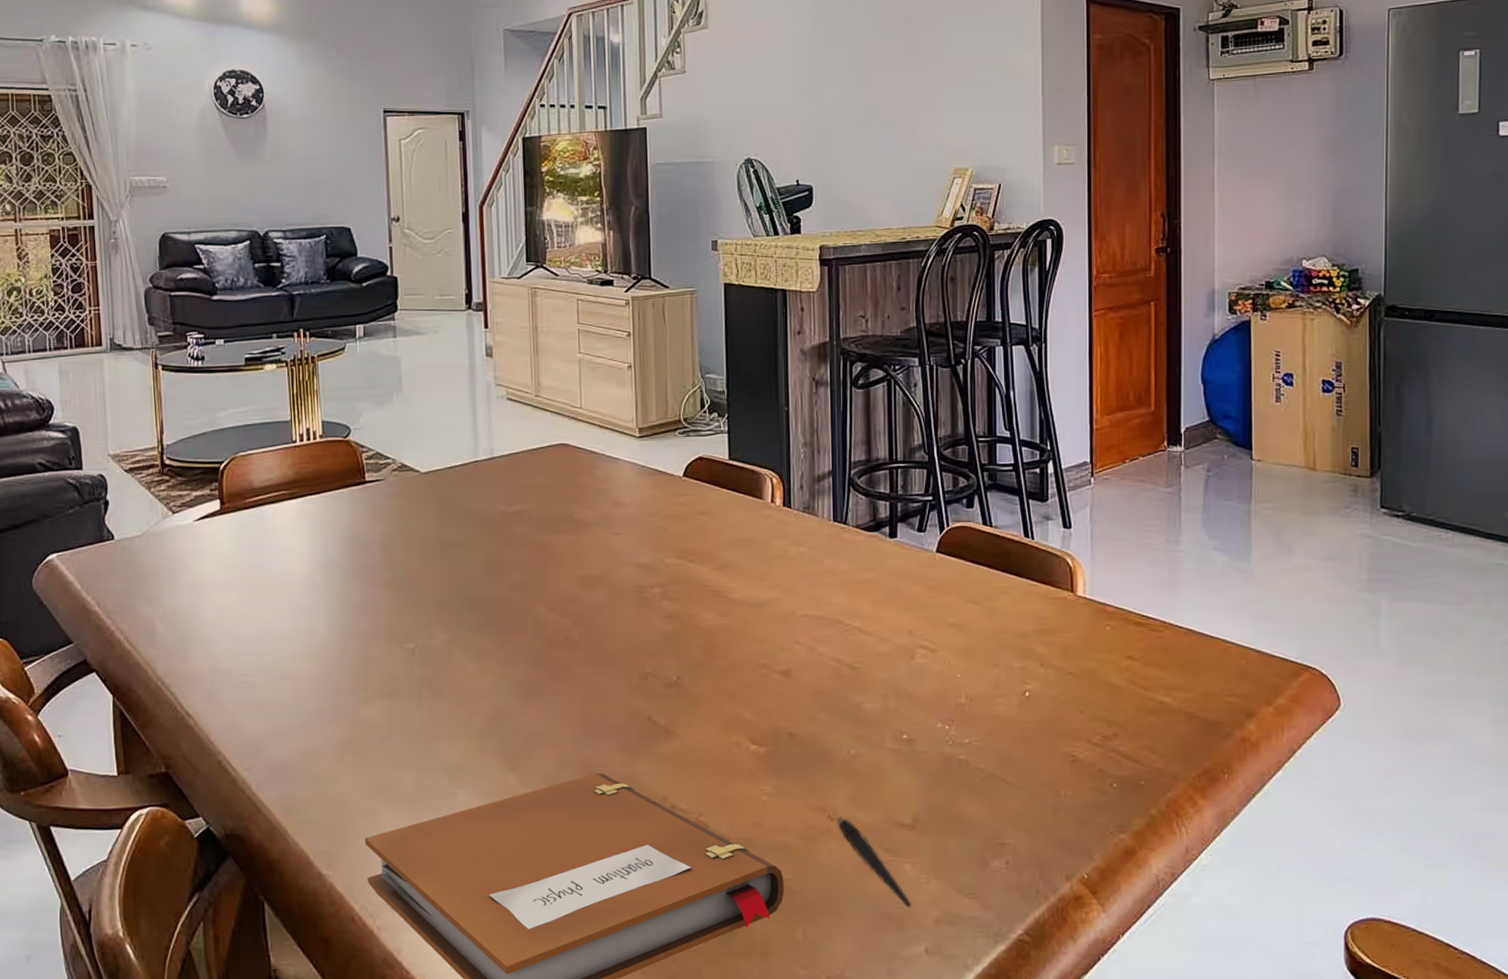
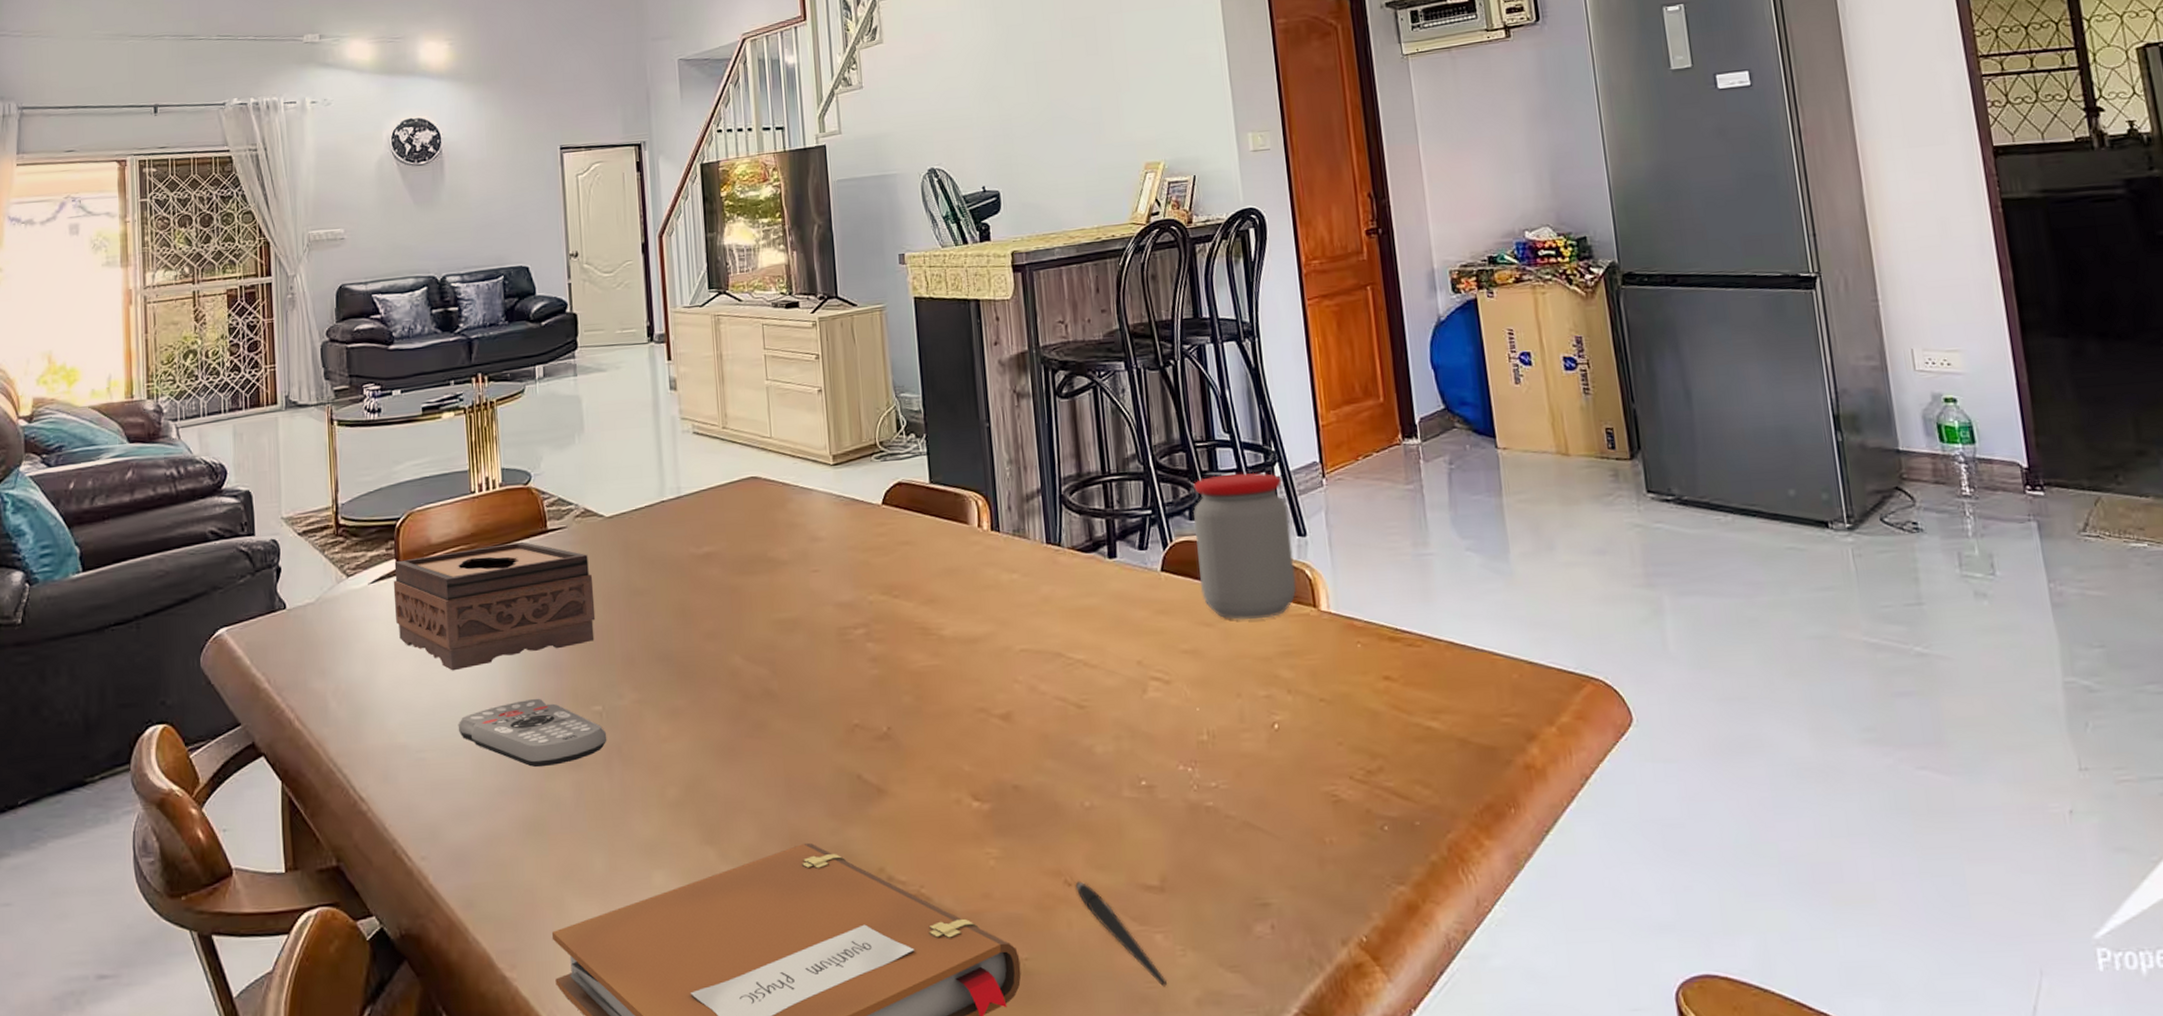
tissue box: none [217,490,410,605] -> present [393,541,596,671]
remote control: none [279,634,419,695] -> present [458,698,607,768]
jar: none [970,468,1058,600] -> present [1193,472,1297,620]

